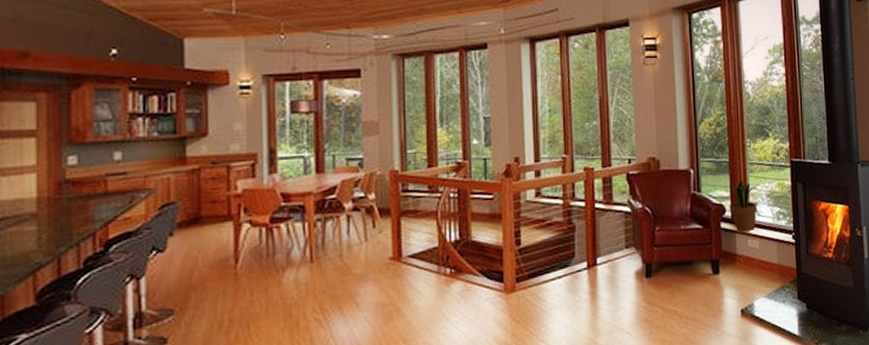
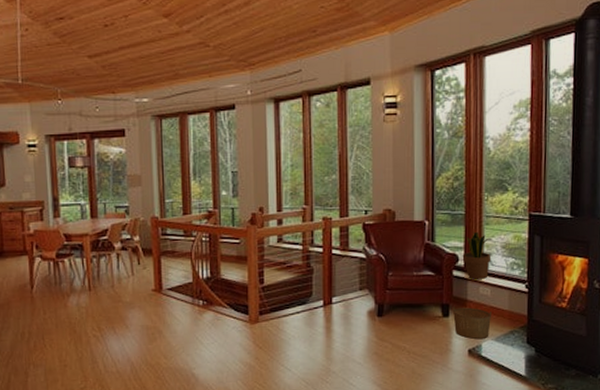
basket: none [722,262,762,298] -> present [452,307,491,340]

